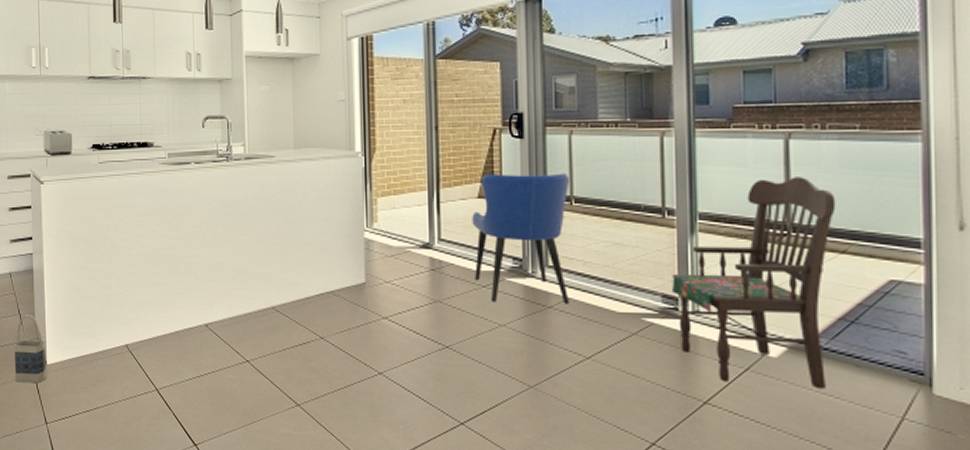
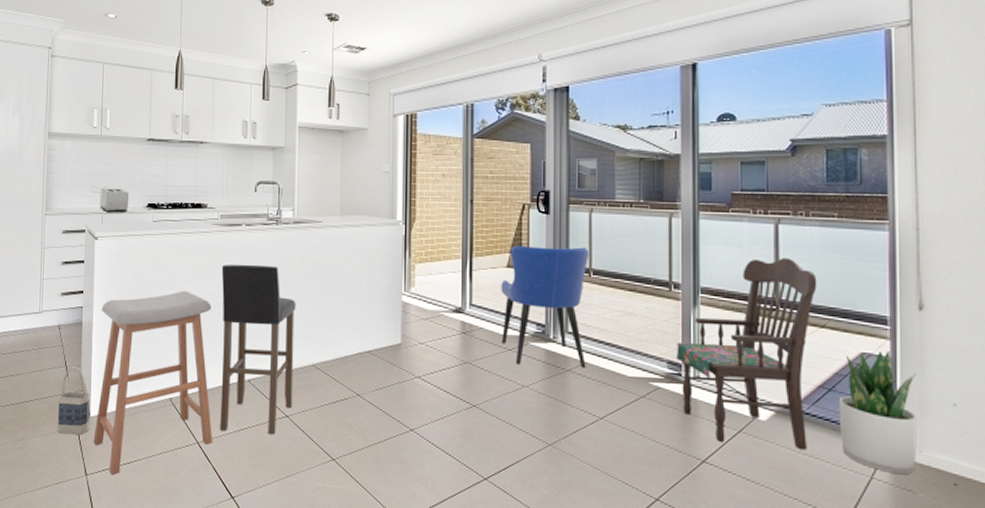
stool: none [51,233,173,423] -> present [93,290,213,475]
bar stool: none [172,204,253,380] -> present [220,264,296,434]
planter: none [863,277,958,415] -> present [839,350,917,475]

